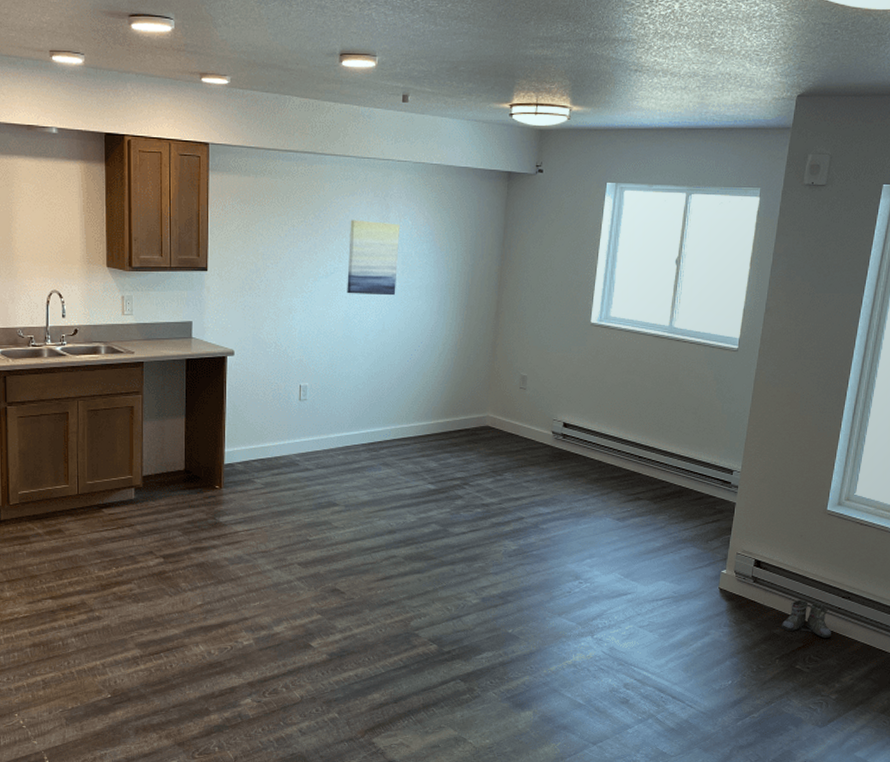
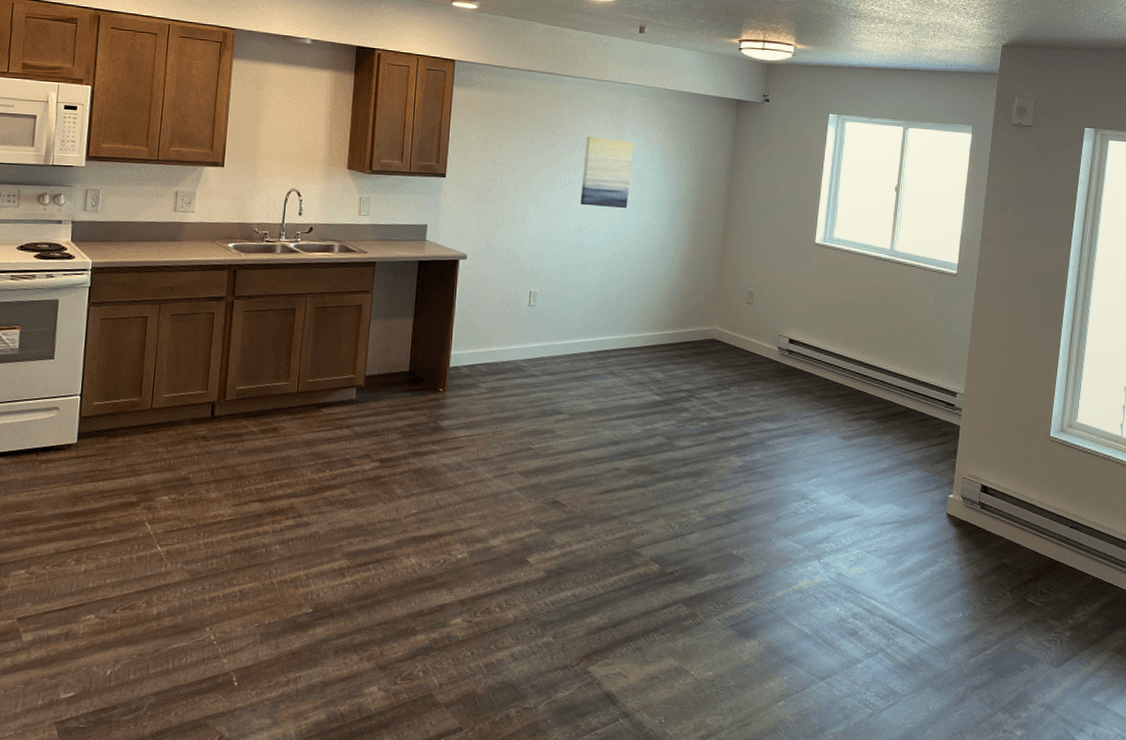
boots: present [781,599,831,638] -> none [1010,528,1061,570]

